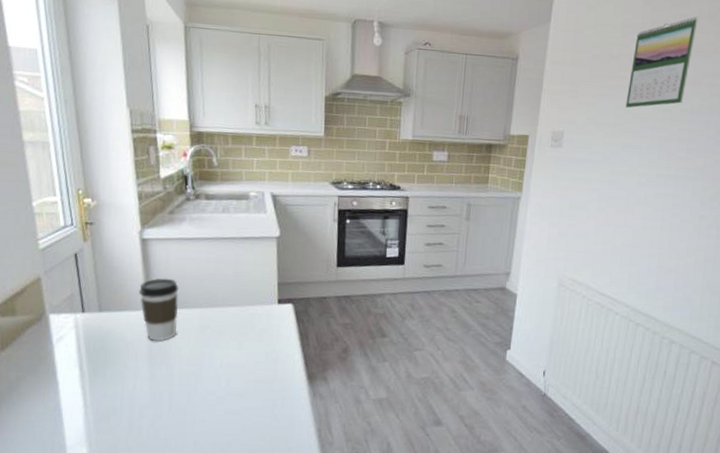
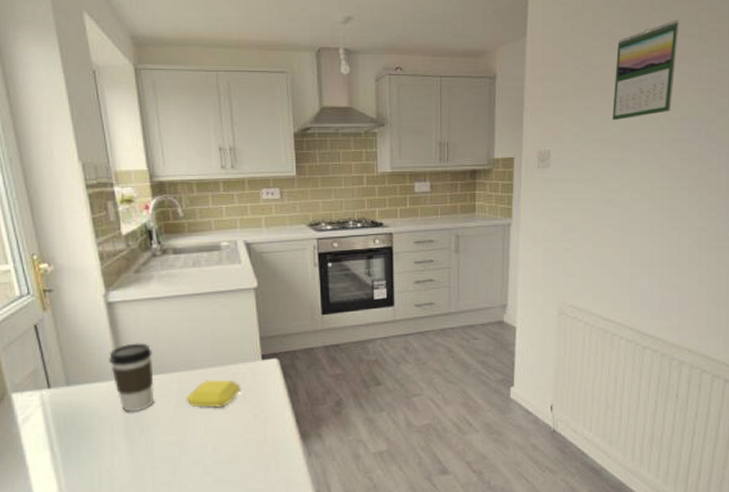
soap bar: none [205,318,257,345] -> present [186,380,241,408]

